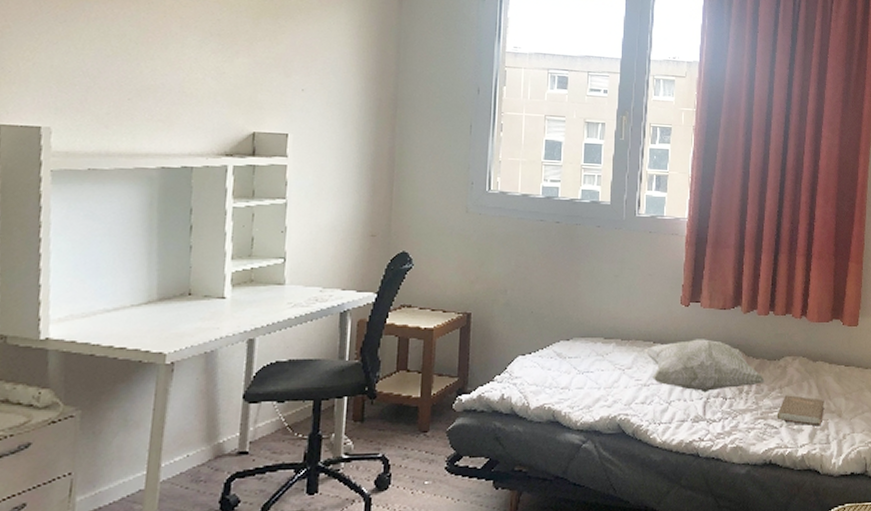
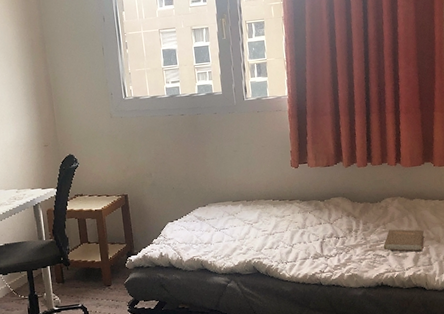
decorative pillow: present [645,339,765,393] -> none [266,192,370,235]

